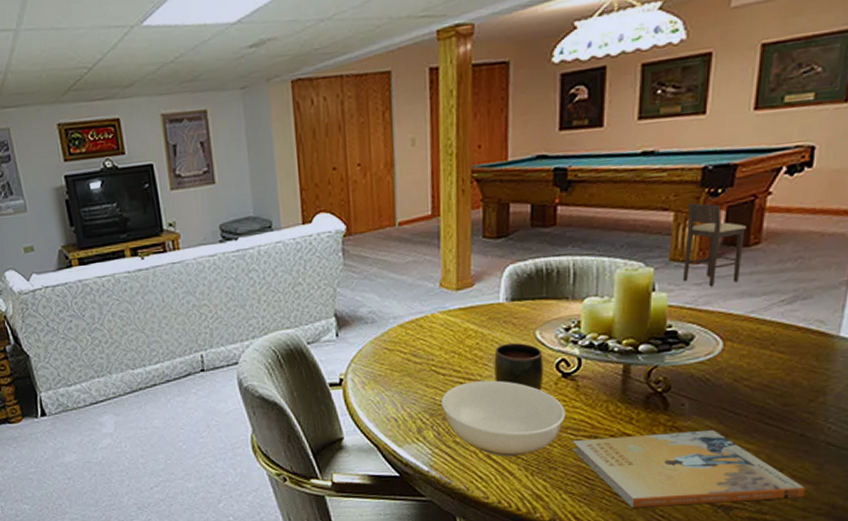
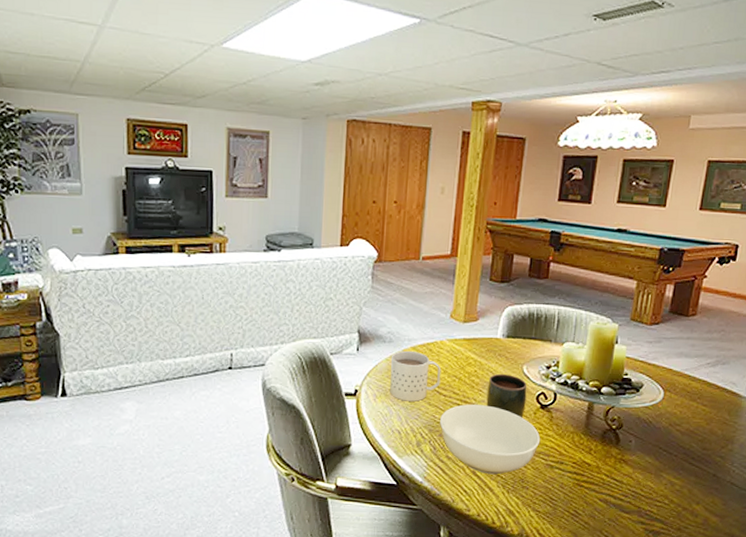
mug: none [375,329,437,386] -> present [390,350,441,402]
book: present [573,430,806,508] -> none [542,464,714,528]
bar stool: present [682,203,746,287] -> none [638,276,687,346]

